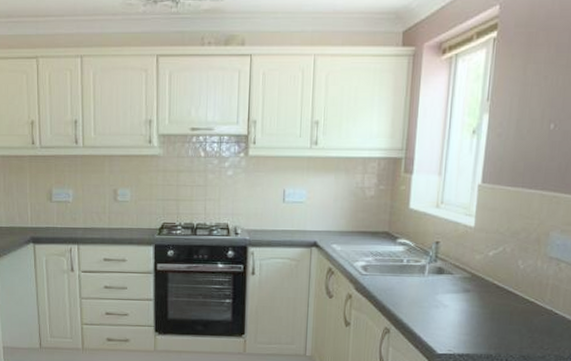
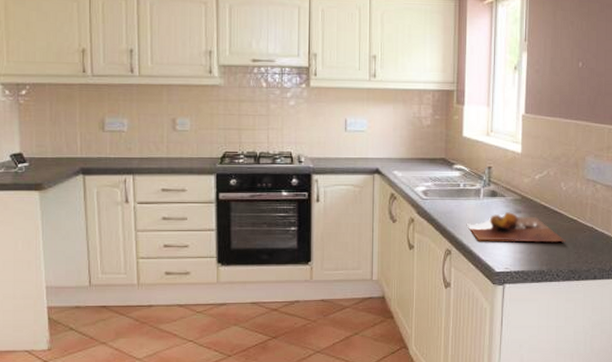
cutting board: none [409,291,520,326] -> present [467,212,566,243]

